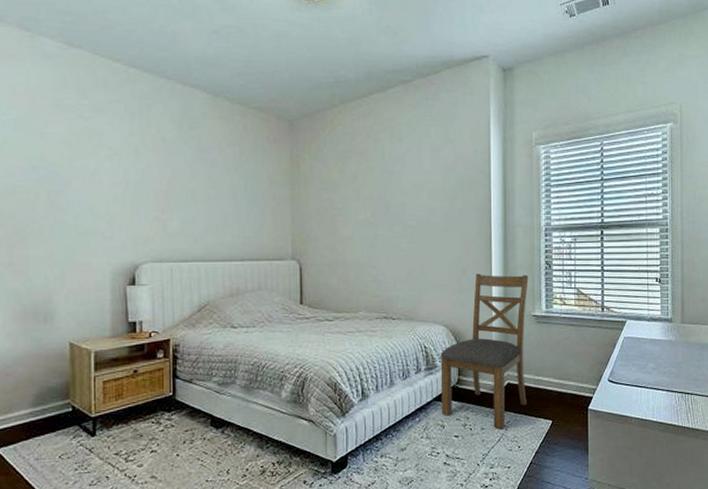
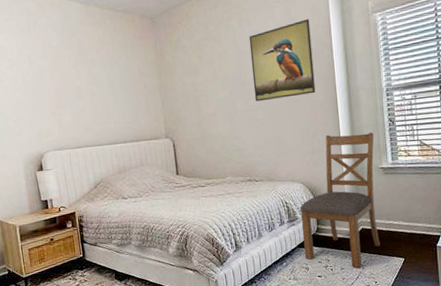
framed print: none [399,143,469,228] -> present [248,19,316,102]

